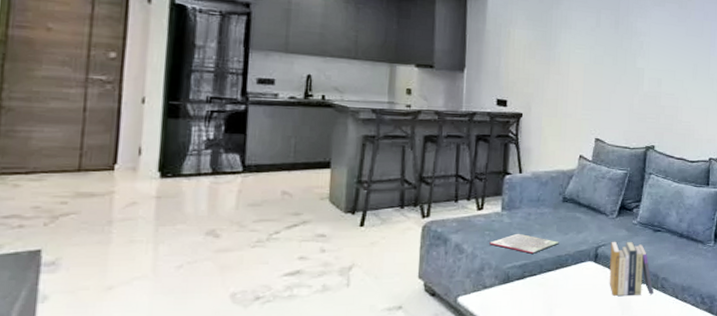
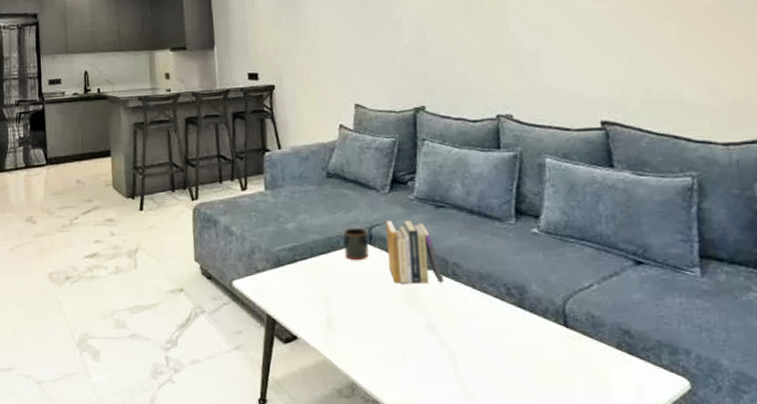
magazine: present [489,233,559,254] -> none [257,213,328,235]
mug: none [570,247,595,276] -> present [343,227,369,260]

